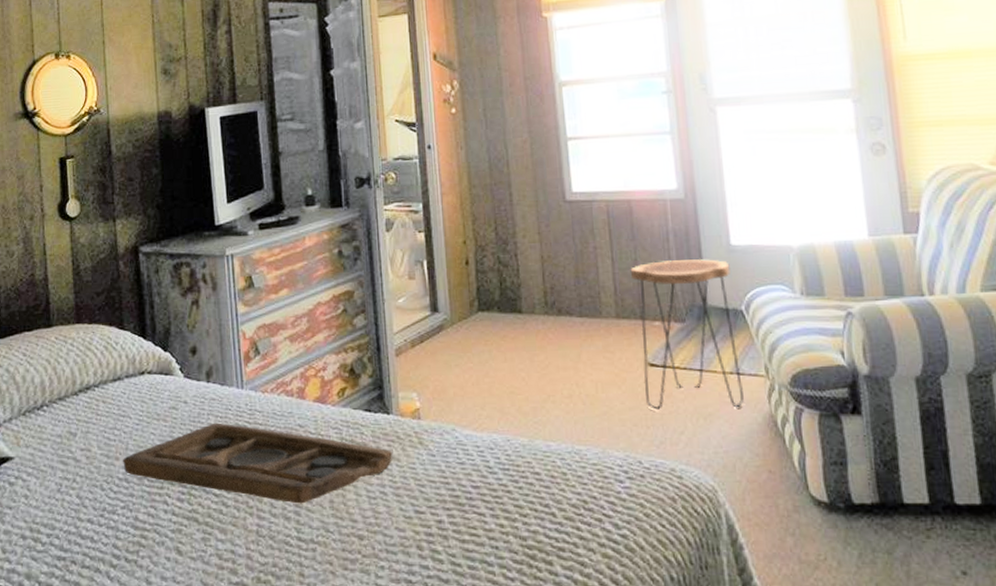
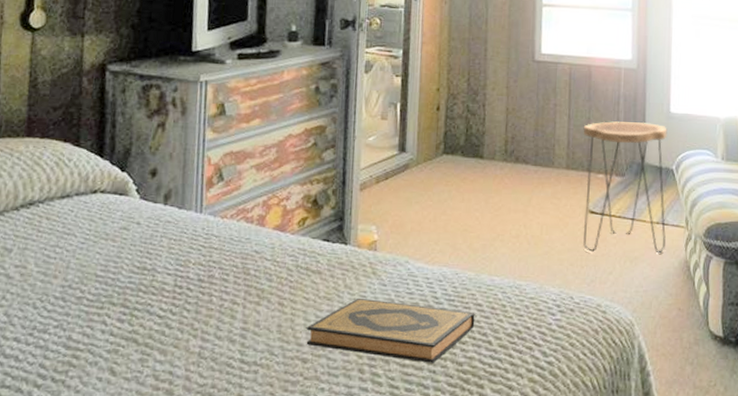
decorative tray: present [123,423,392,504] -> none [61,245,345,327]
hardback book: none [359,470,535,538] -> present [306,297,475,363]

